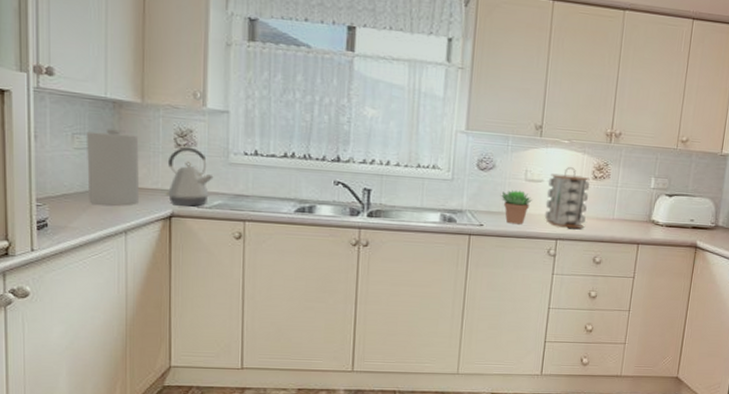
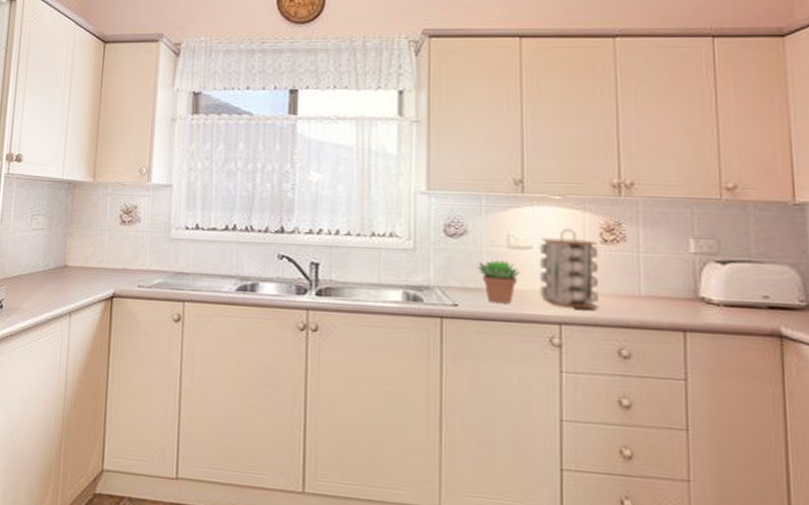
paper towel holder: present [87,129,140,206] -> none [40,209,88,287]
kettle: present [165,147,214,207] -> none [108,223,155,287]

